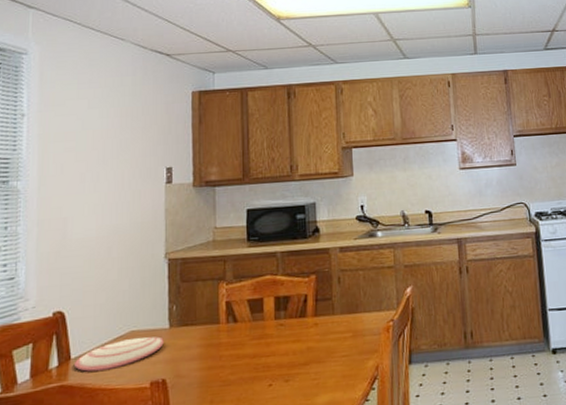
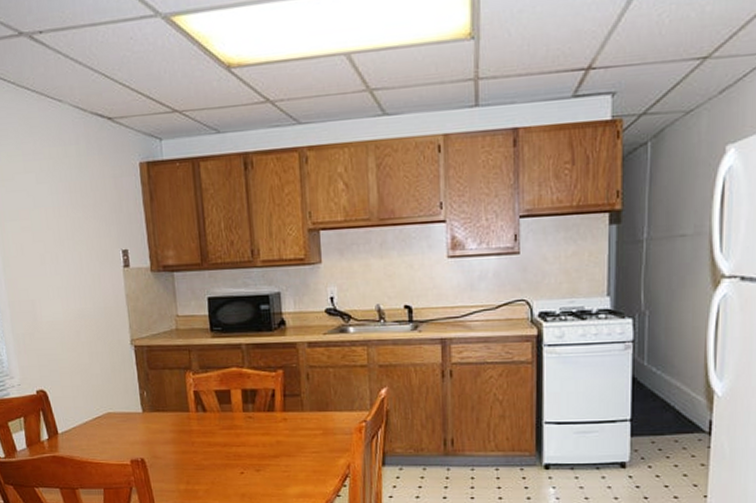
plate: present [75,336,164,372] -> none [62,419,139,447]

